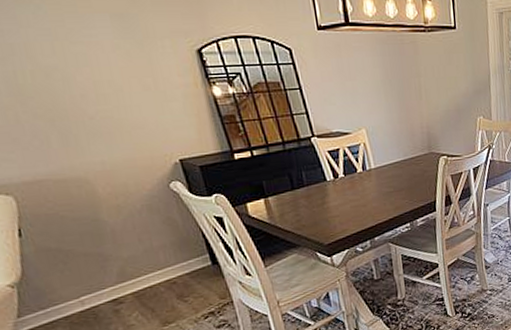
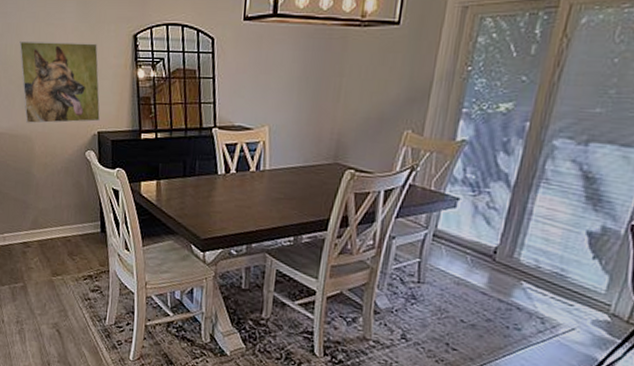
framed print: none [35,62,178,163] -> present [19,42,100,124]

